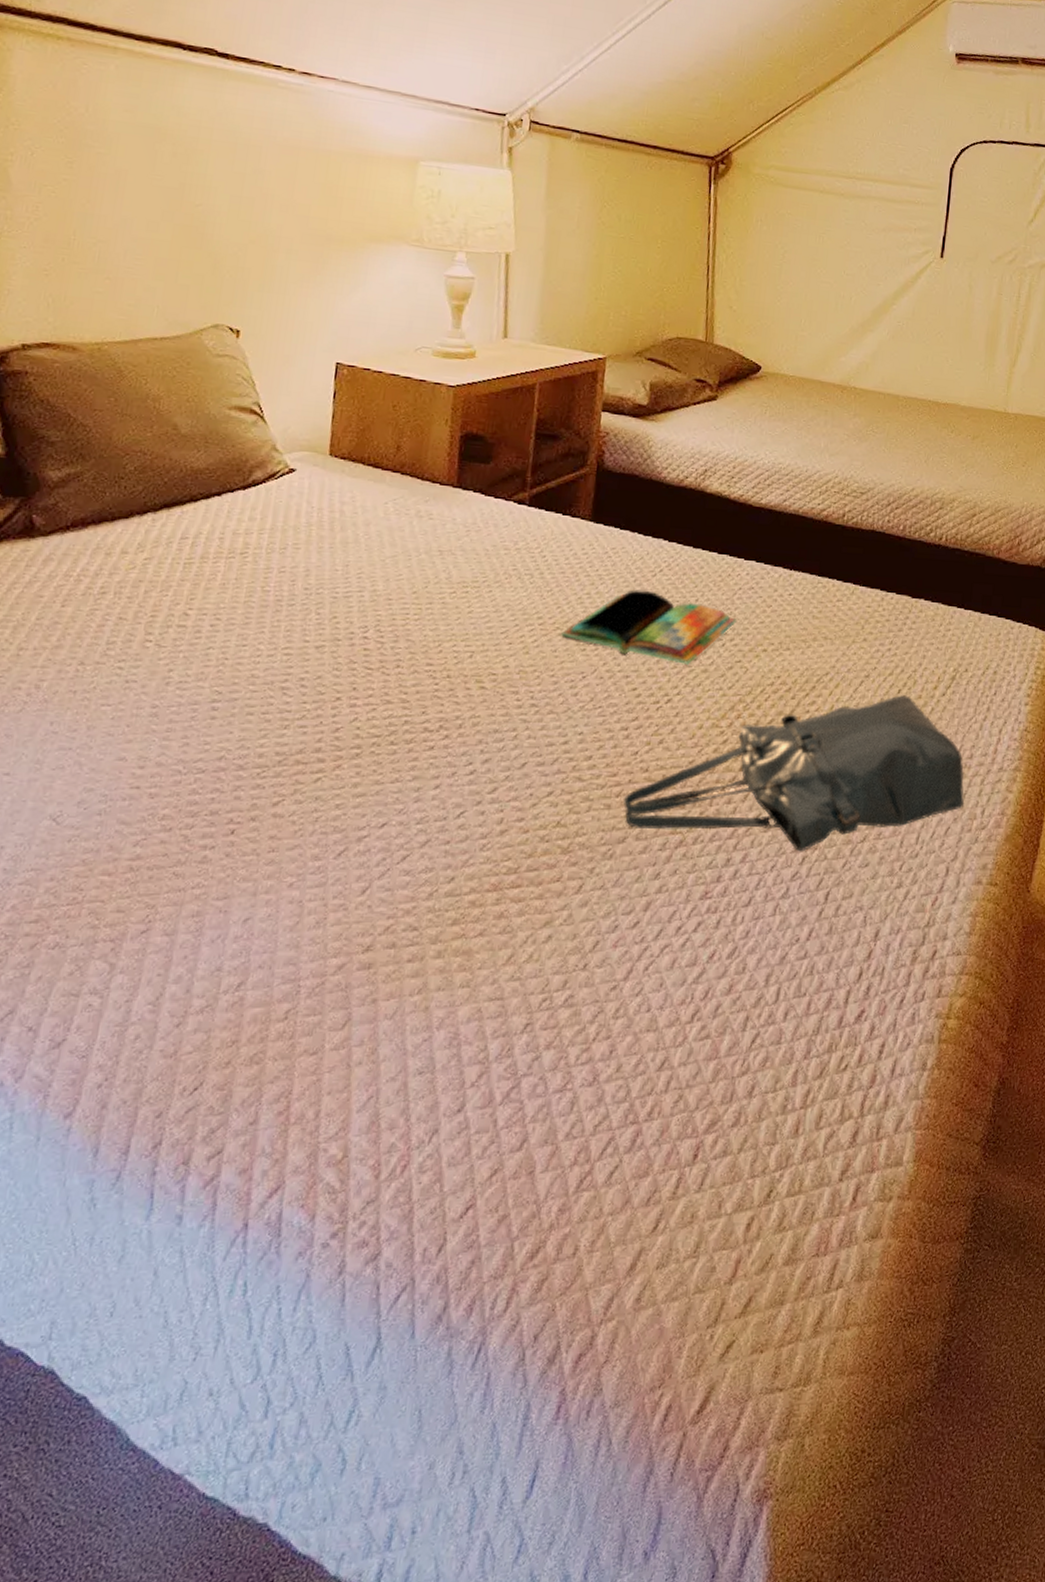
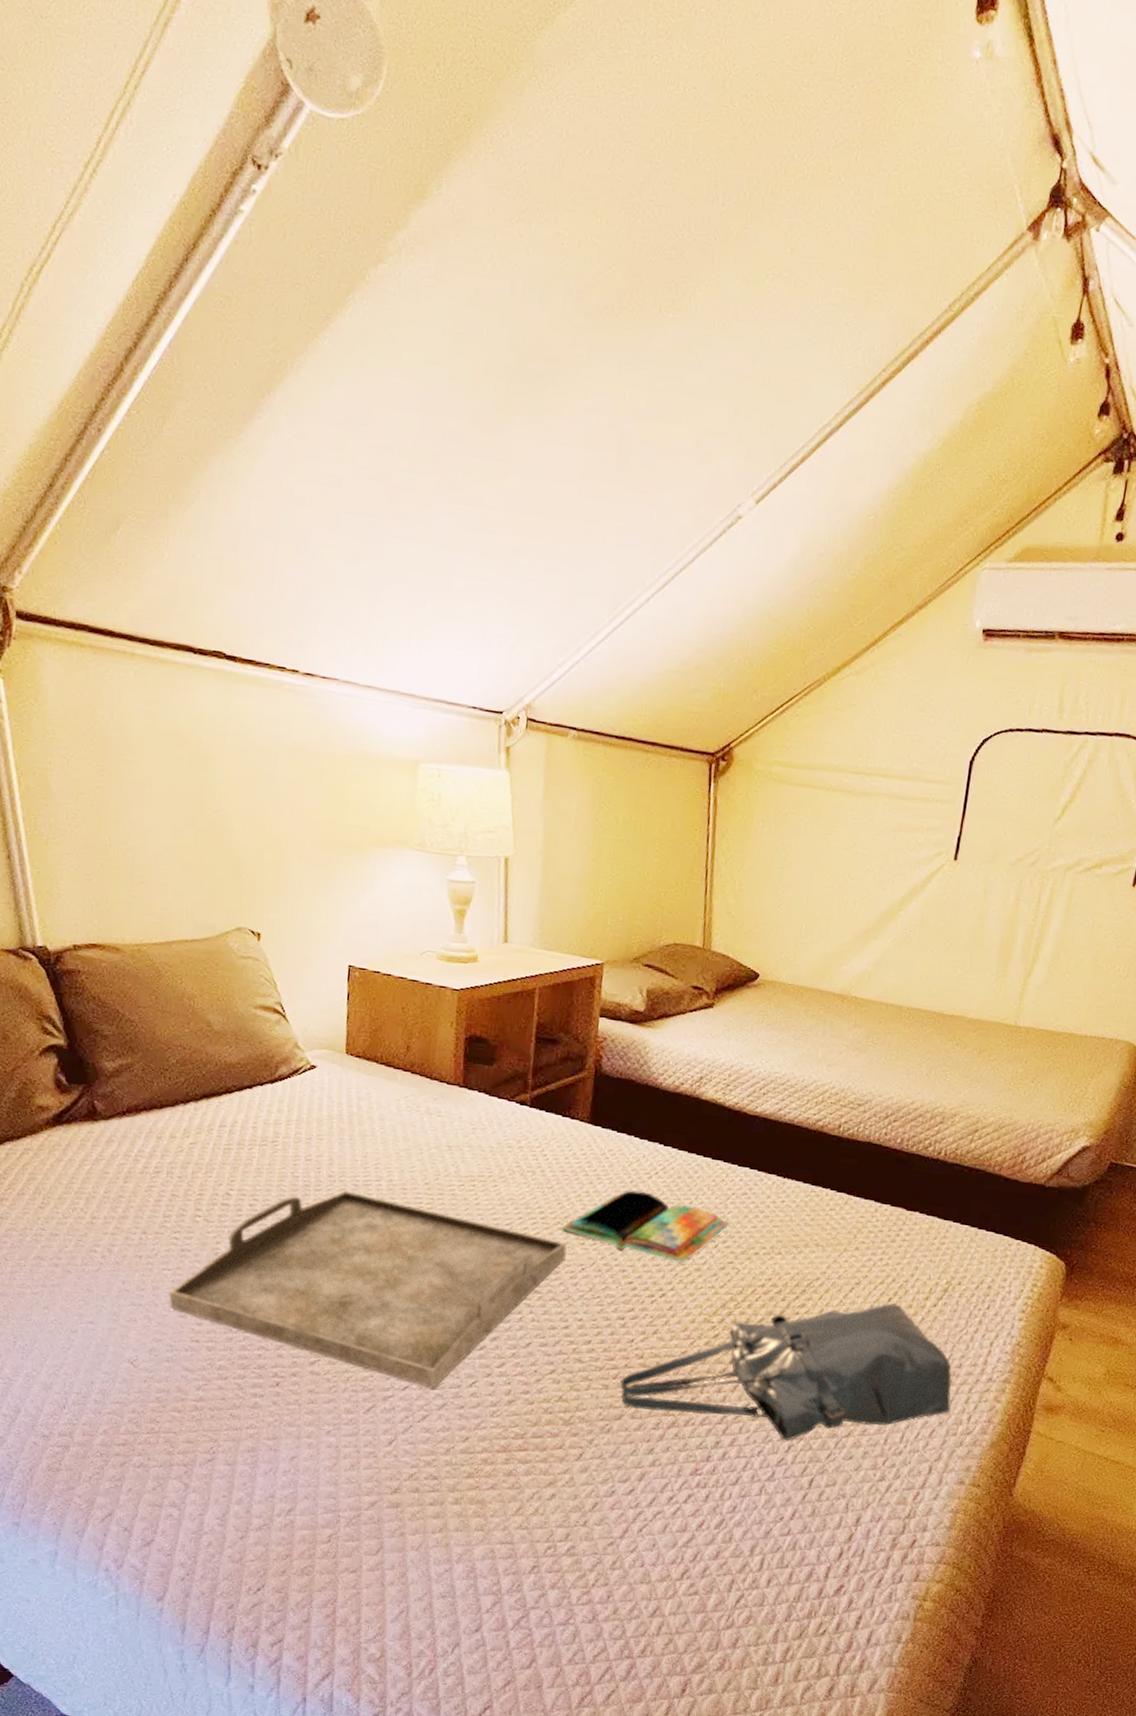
serving tray: none [107,604,567,824] -> present [169,1190,567,1389]

